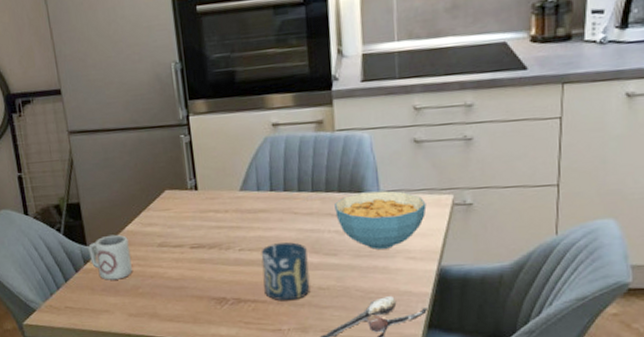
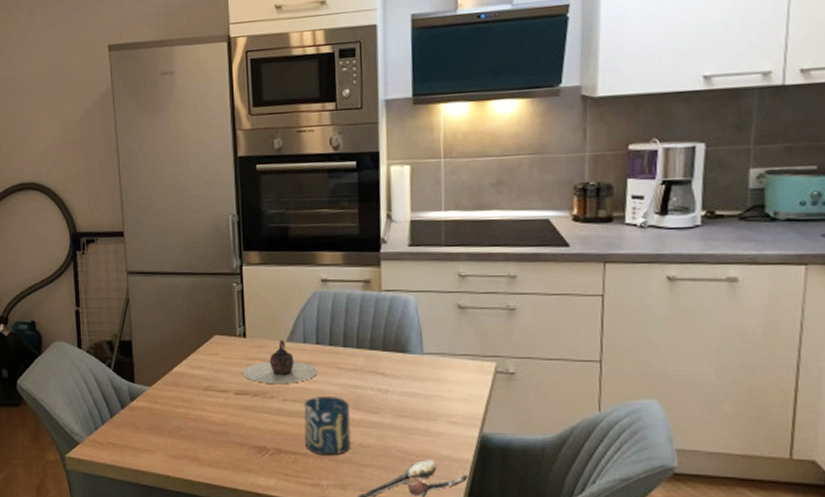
cup: present [88,234,132,280] -> none [136,374,177,420]
teapot: none [197,189,274,235] -> present [243,339,318,383]
cereal bowl: present [335,190,427,249] -> none [378,353,469,411]

